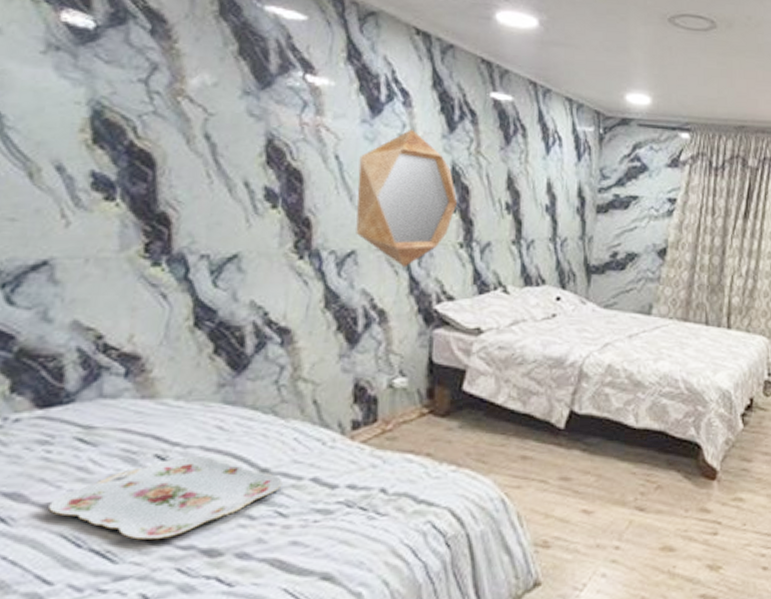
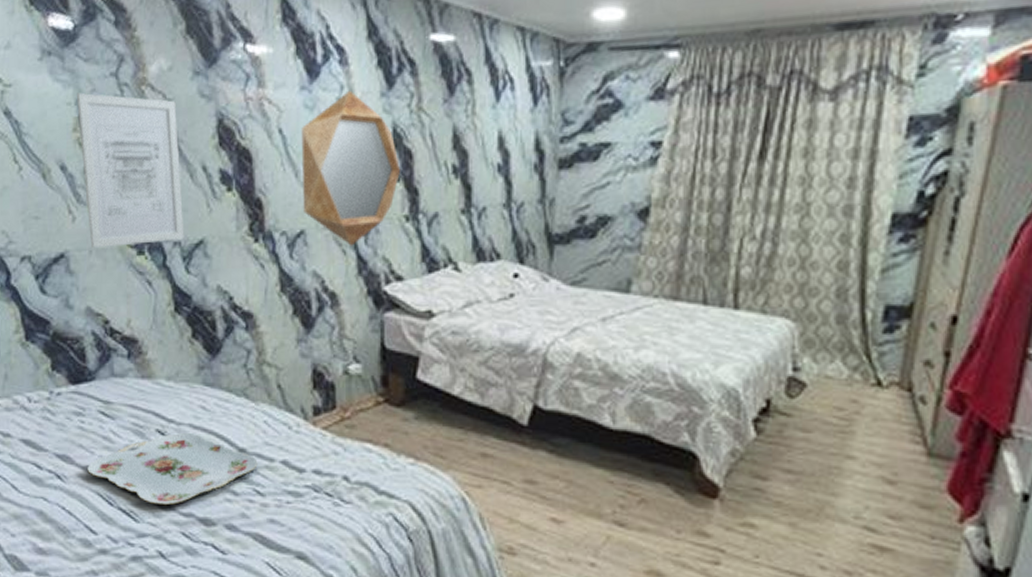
wall art: none [88,93,219,256] -> present [76,92,184,248]

